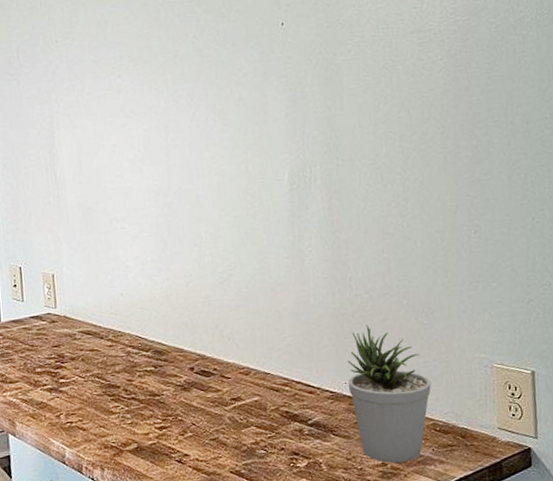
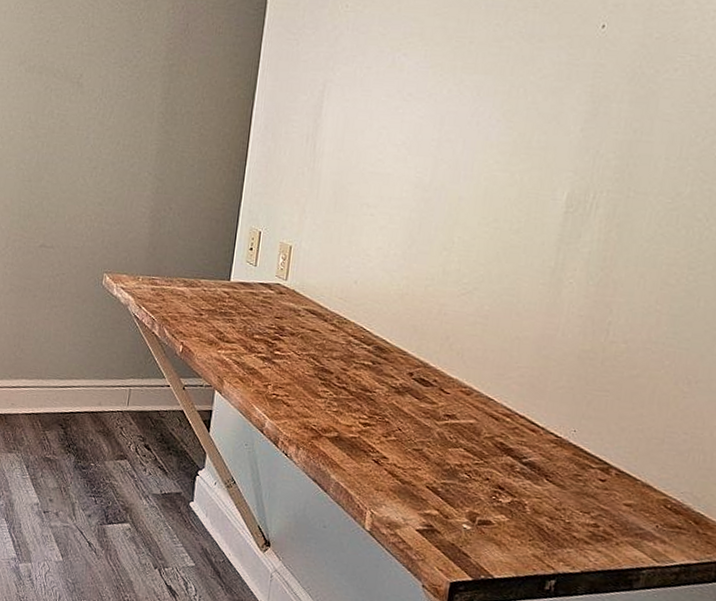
potted plant: present [347,324,432,463] -> none [575,376,675,531]

